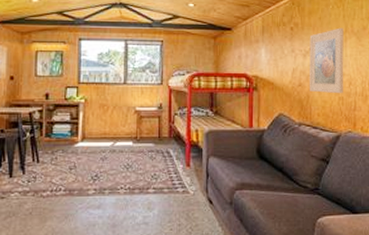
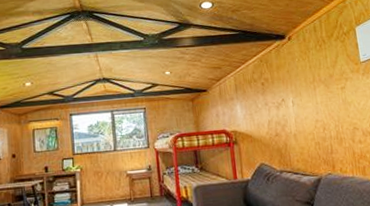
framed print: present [309,28,344,94] -> none [280,78,319,140]

